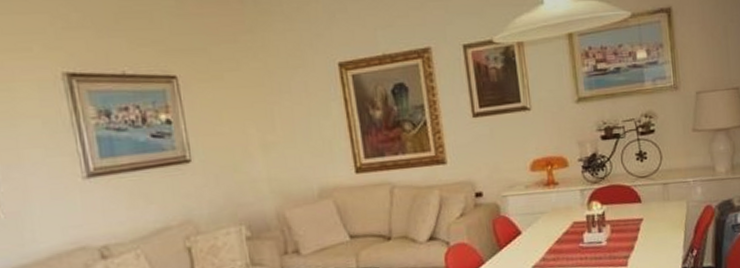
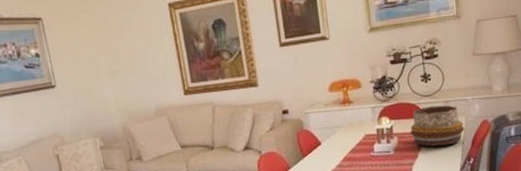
decorative bowl: none [624,187,686,237] -> present [410,105,464,147]

